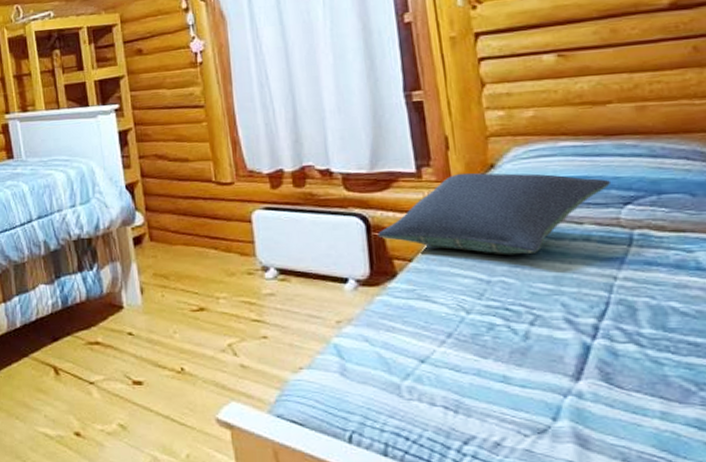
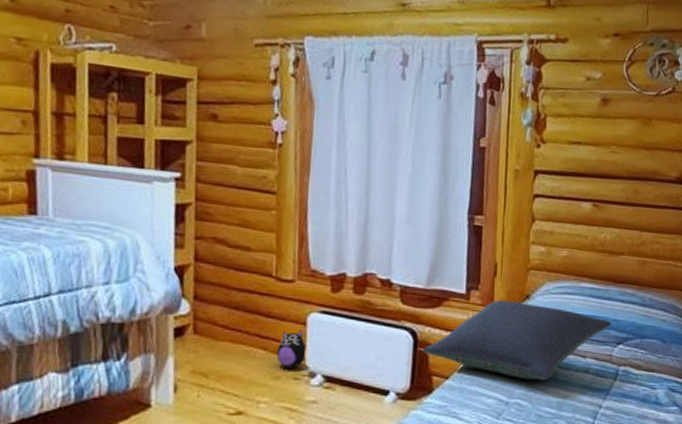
plush toy: none [227,227,259,265] -> present [276,329,308,369]

